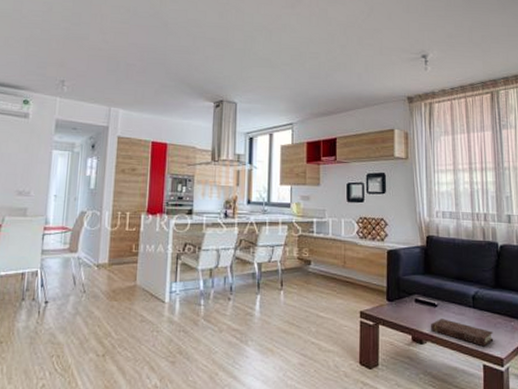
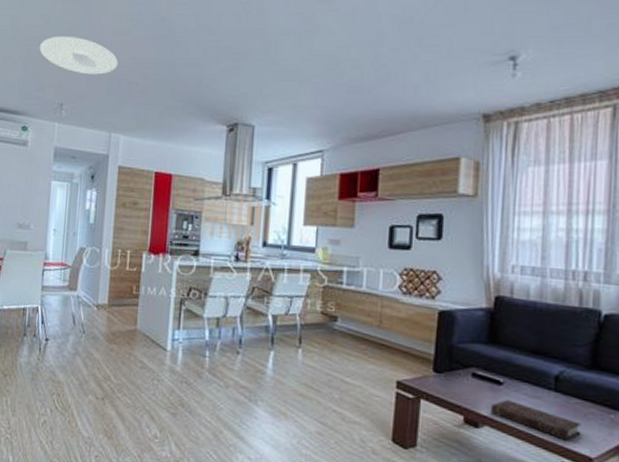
ceiling light: none [41,21,117,56] -> present [39,36,118,75]

